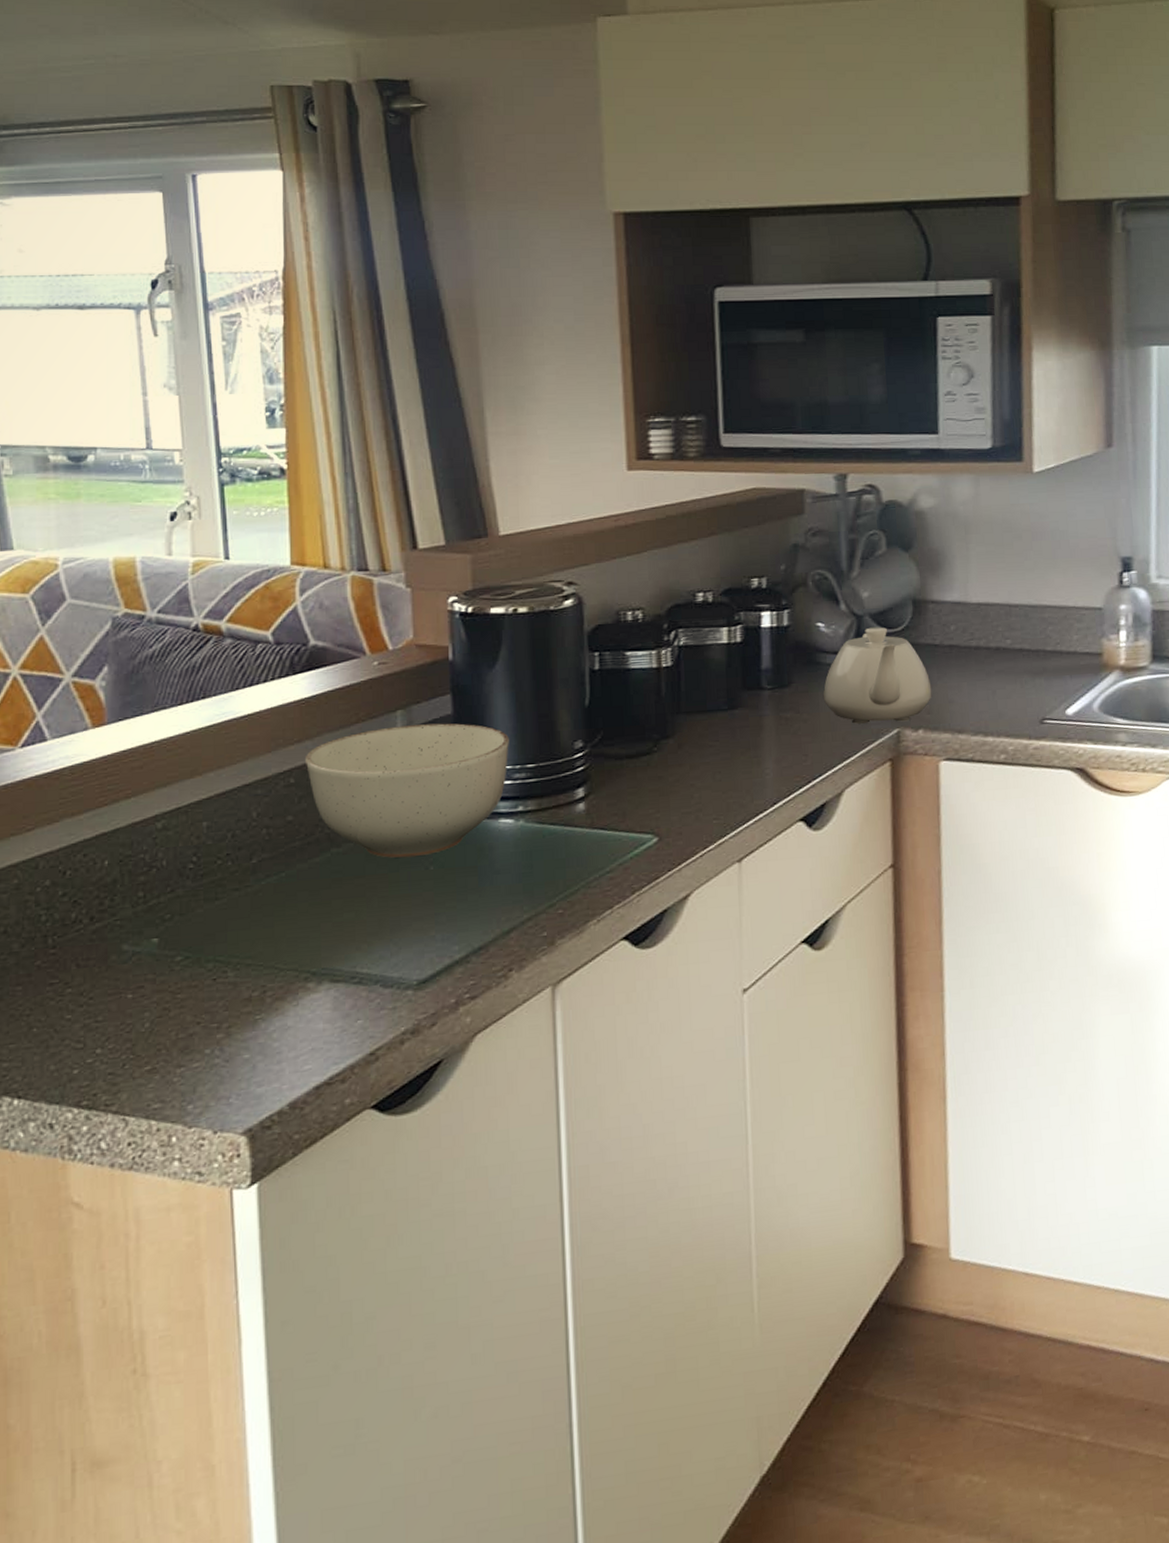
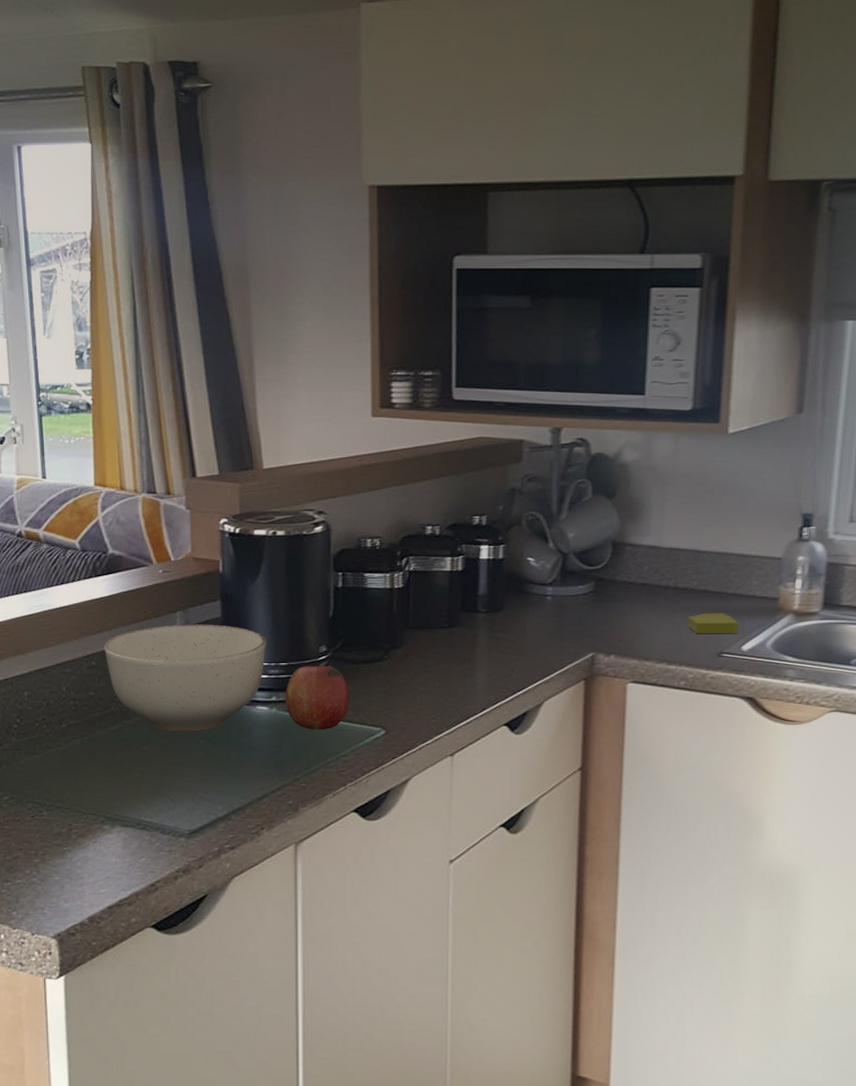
fruit: none [534,764,613,843] -> present [285,666,349,731]
teapot: present [822,627,932,724] -> none [529,564,624,647]
sponge: none [990,673,1074,699] -> present [676,613,750,634]

